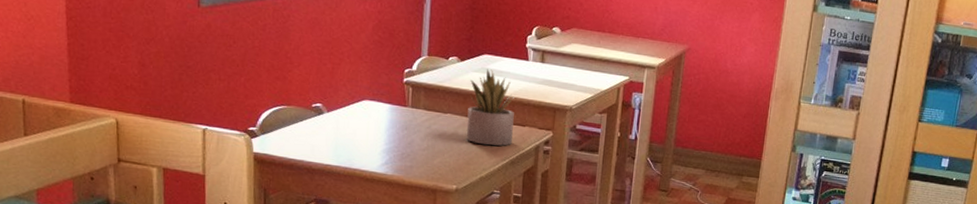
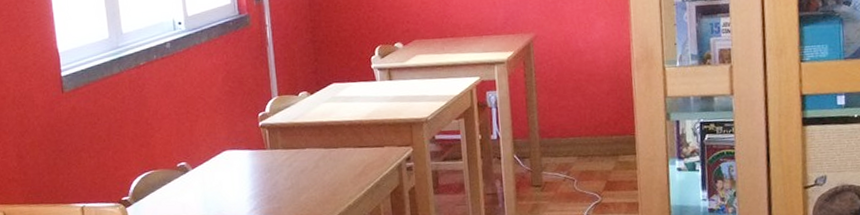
succulent plant: present [466,69,514,146] -> none [322,97,374,173]

